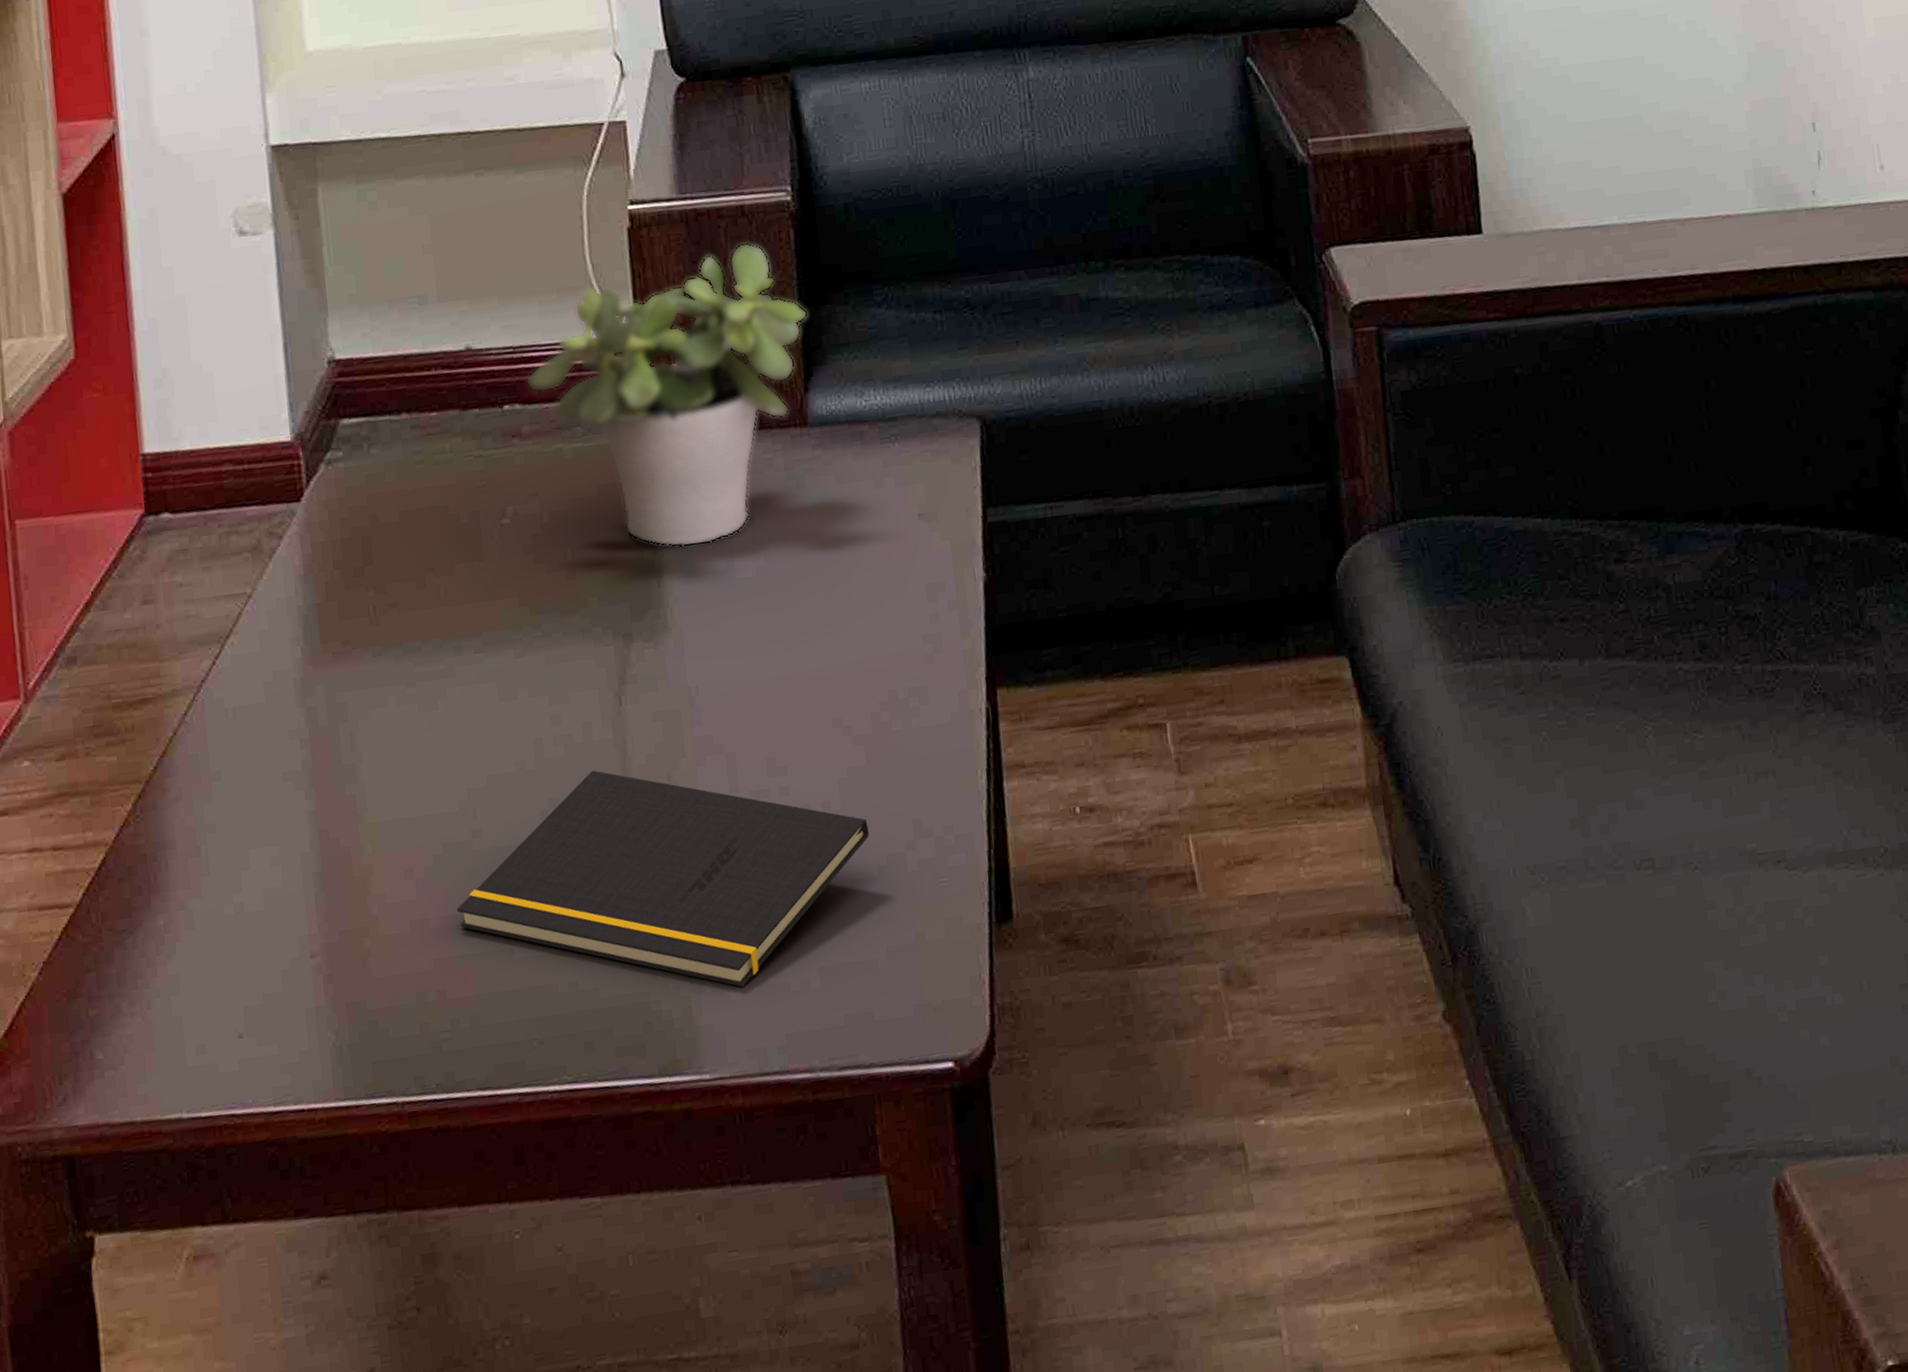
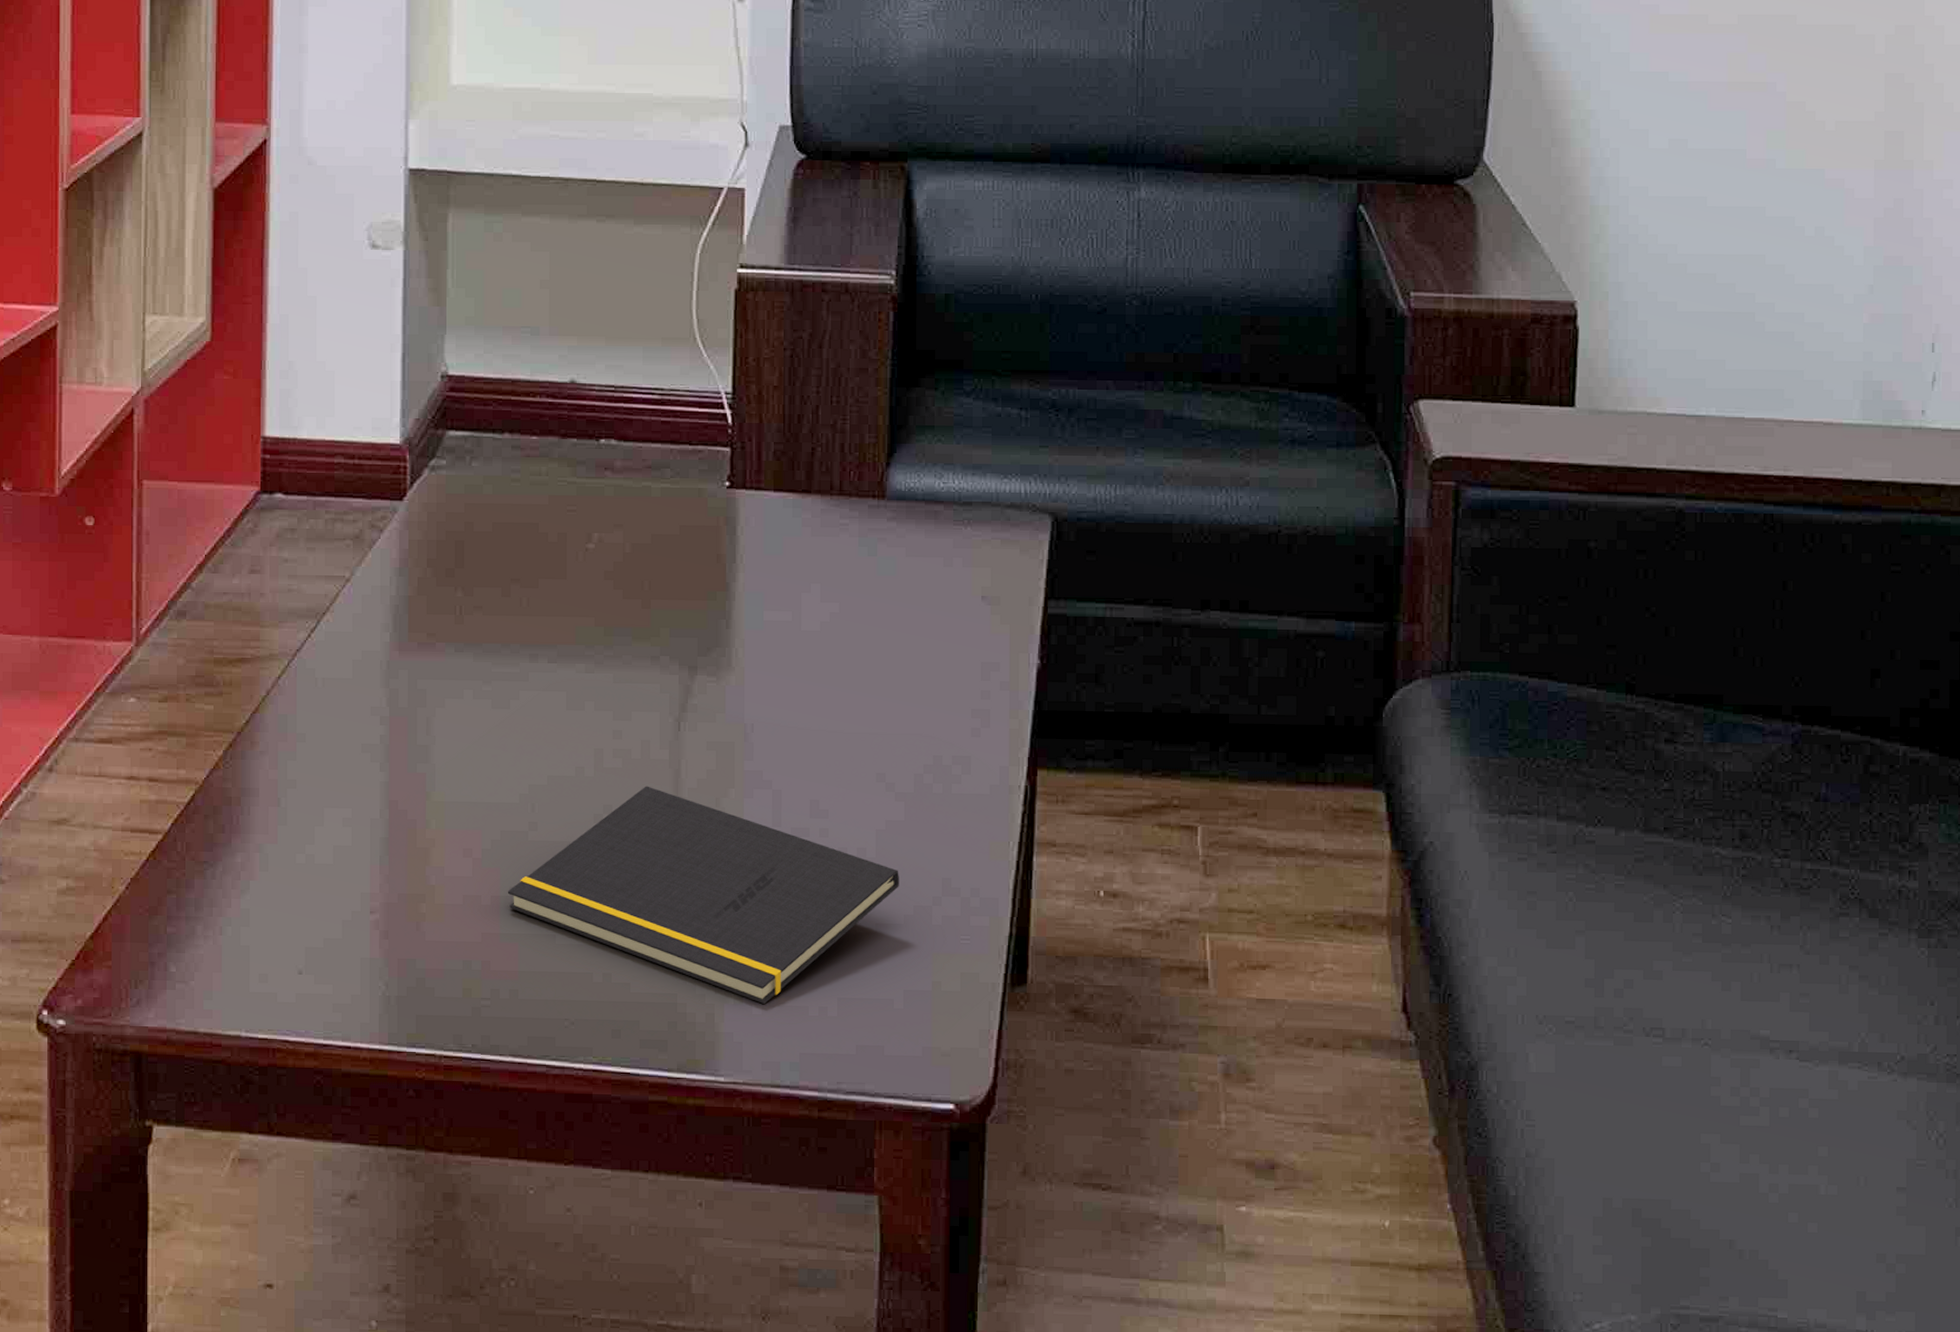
potted plant: present [524,242,808,548] -> none [622,318,898,595]

